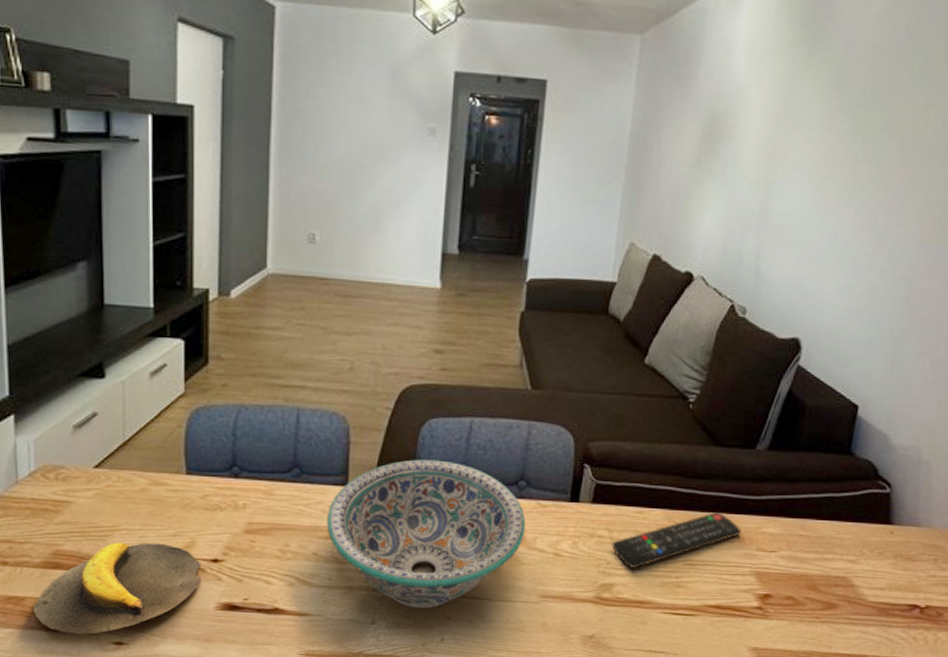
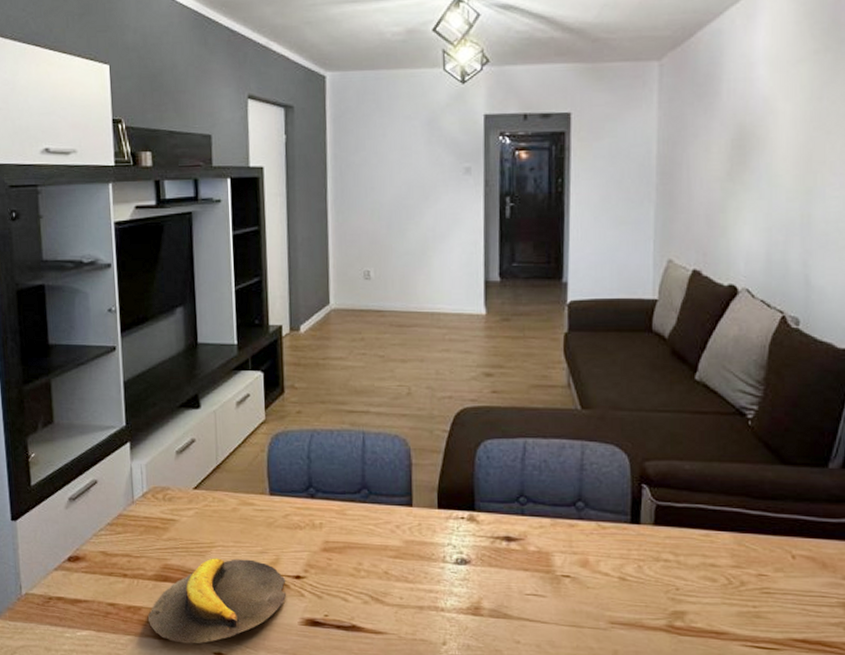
decorative bowl: present [327,459,526,609] -> none [395,480,588,632]
remote control: present [611,511,742,568] -> none [679,535,822,595]

